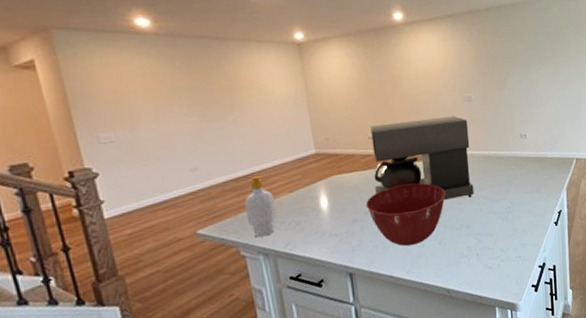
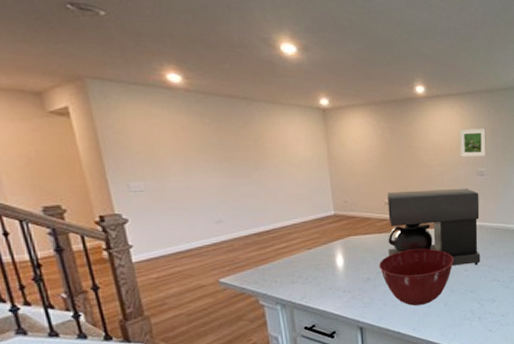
soap bottle: present [245,176,277,238] -> none [266,232,295,289]
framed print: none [443,51,473,84] -> present [460,128,487,157]

